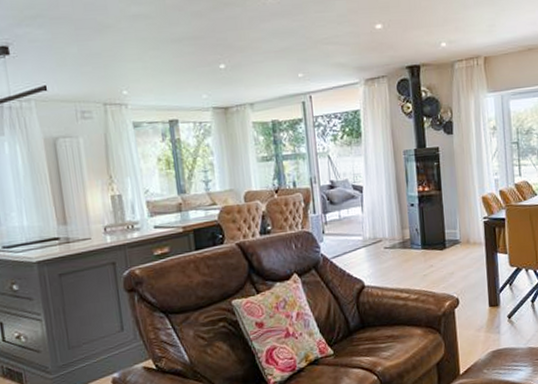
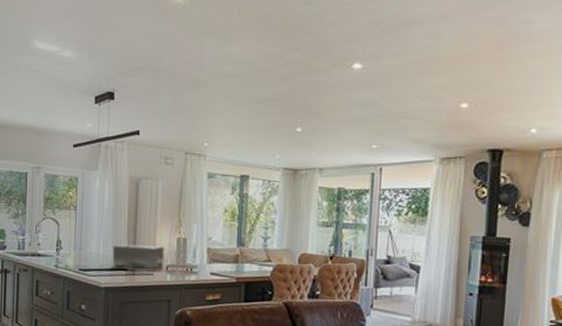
toaster: none [38,207,101,238] -> present [112,244,165,269]

